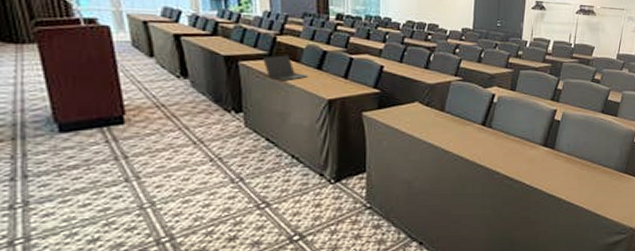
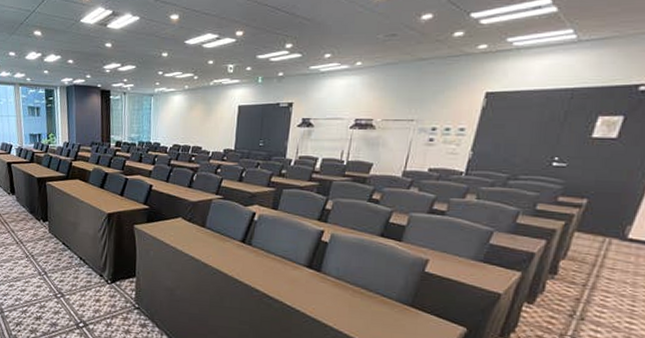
laptop: present [263,55,308,81] -> none [62,176,93,198]

